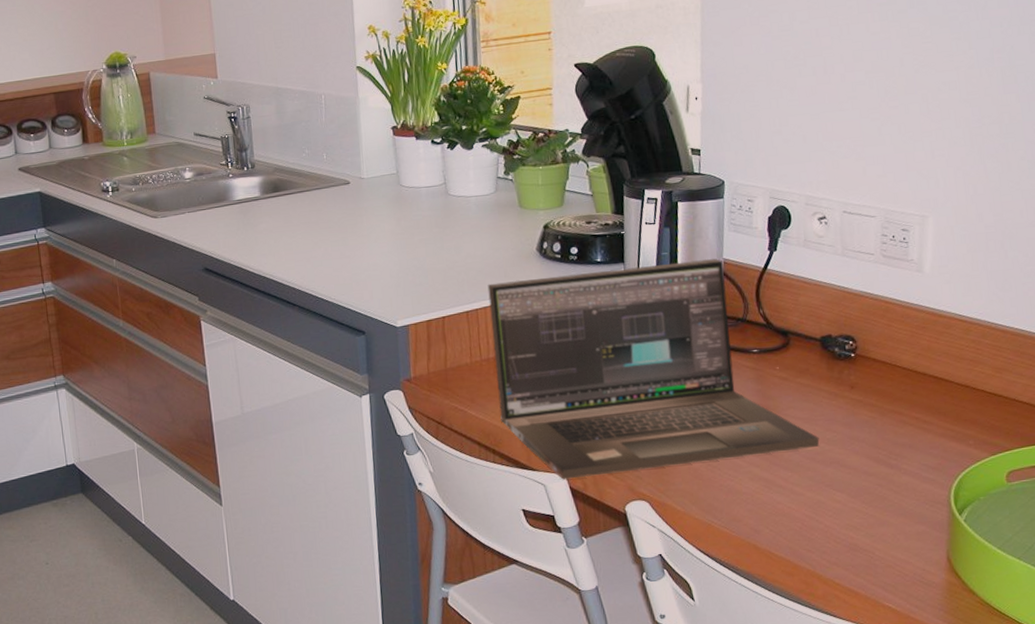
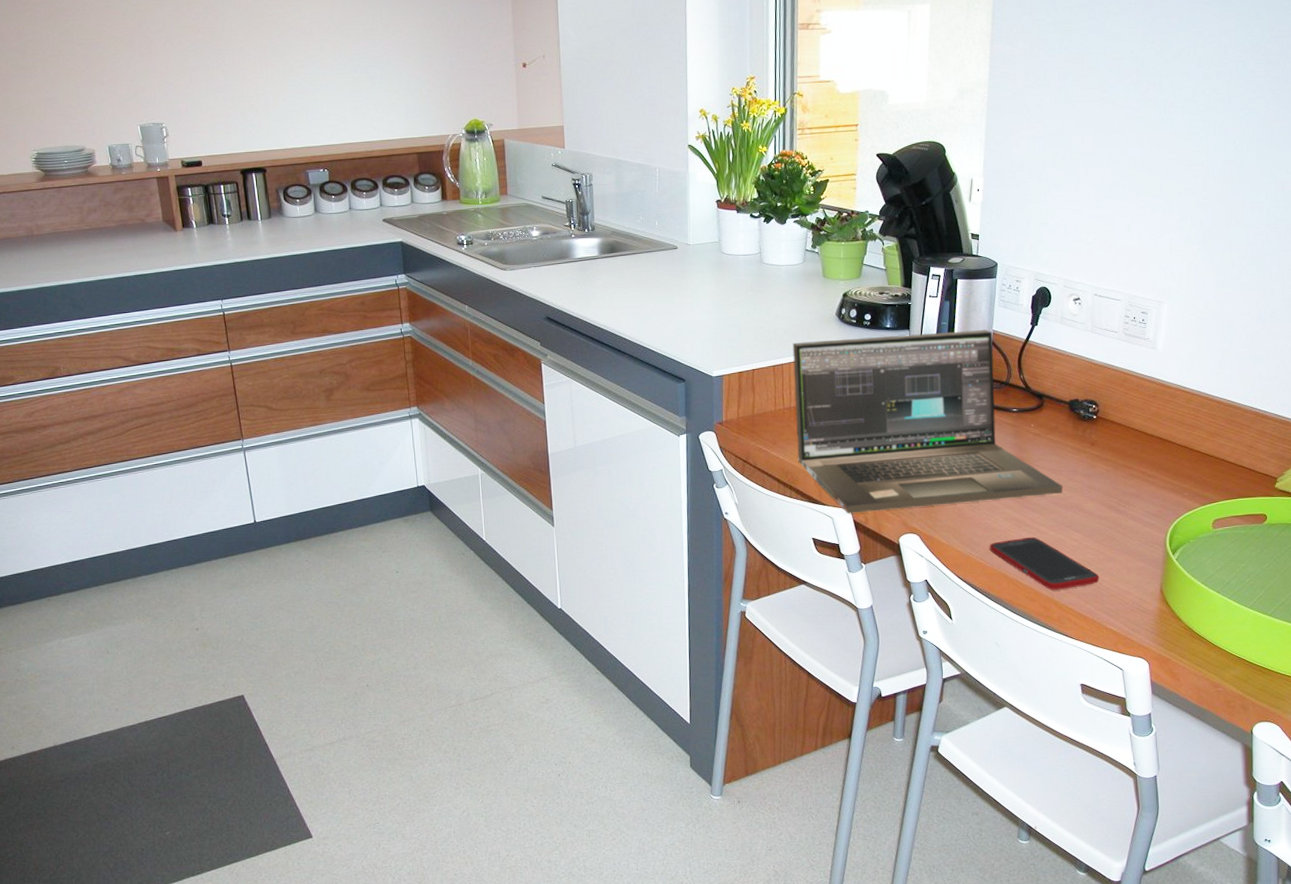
cell phone: none [734,499,871,562] -> present [989,536,1100,590]

